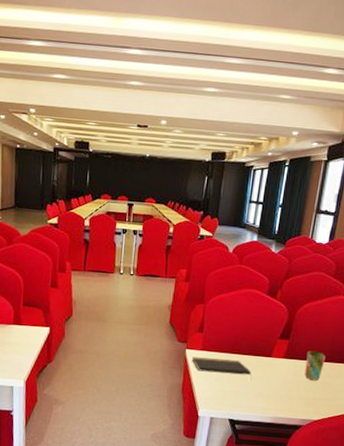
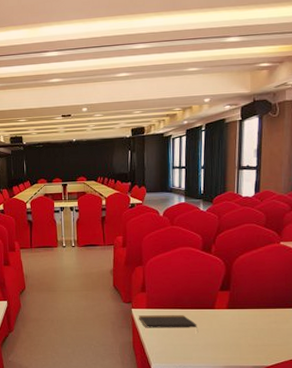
cup: present [304,350,326,381] -> none [249,299,269,328]

